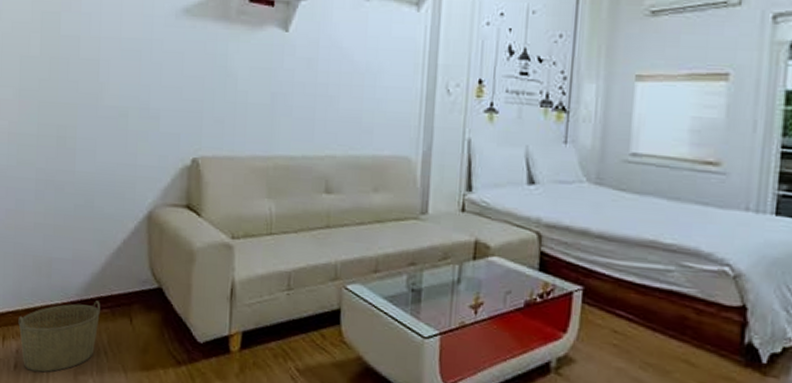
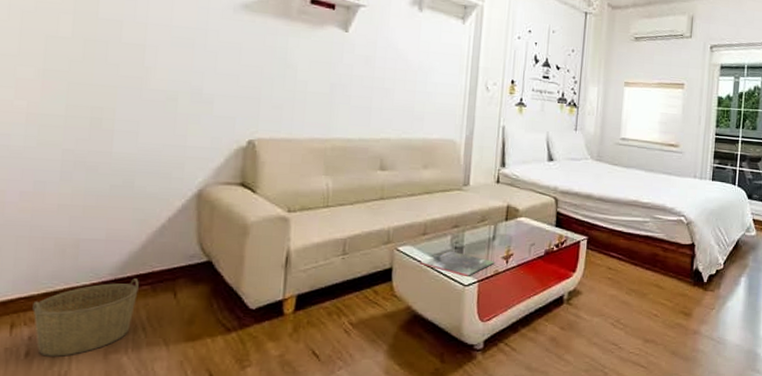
magazine: none [371,293,460,328] -> present [420,251,494,277]

